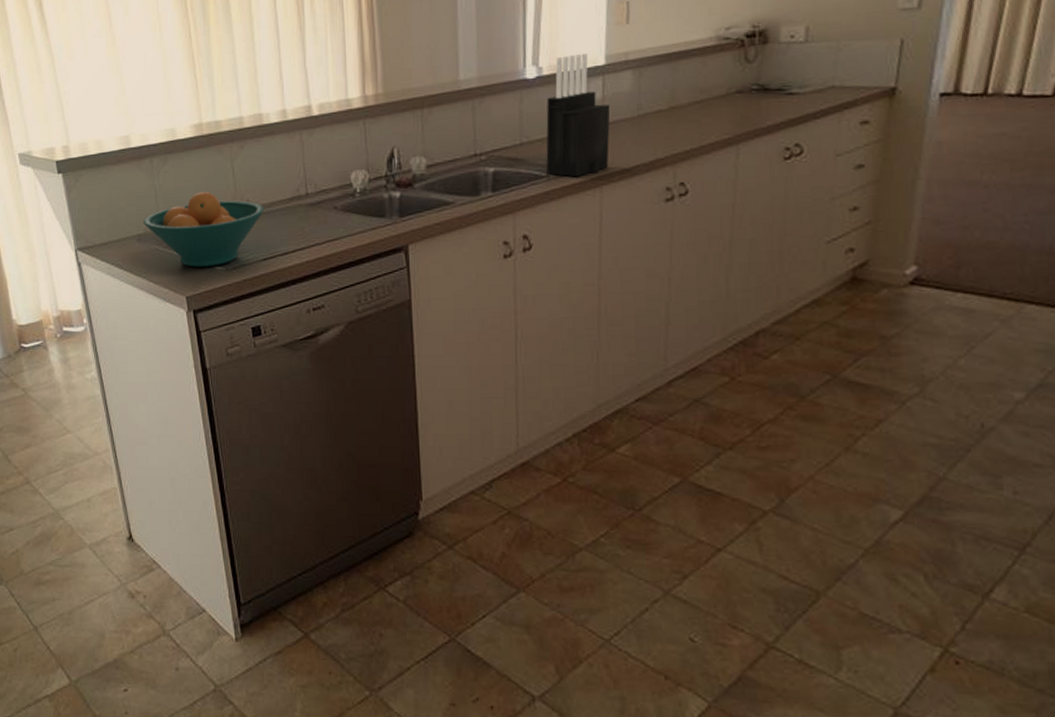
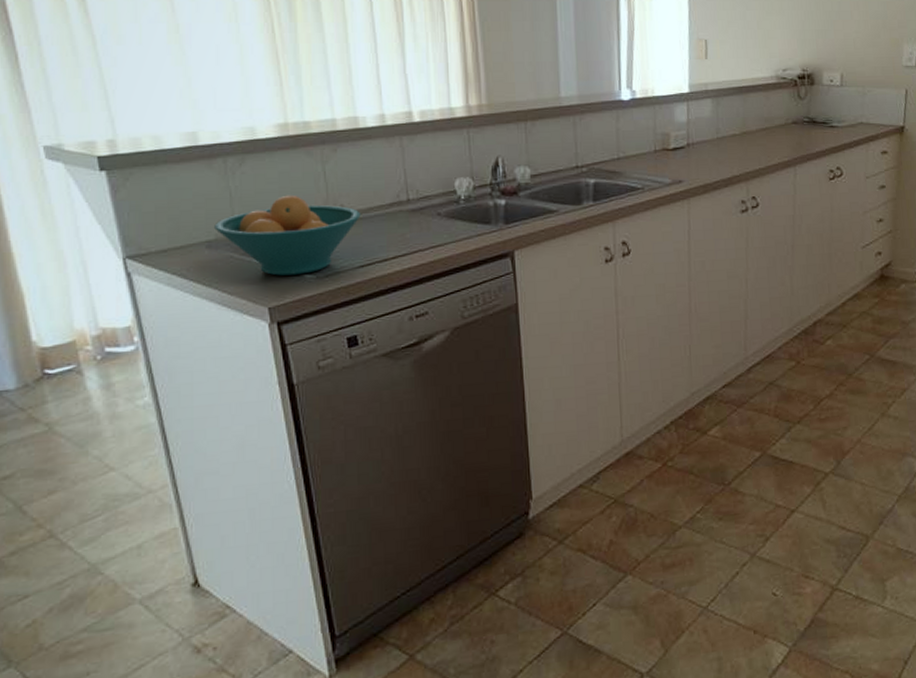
knife block: present [546,54,611,177] -> none [640,82,695,190]

